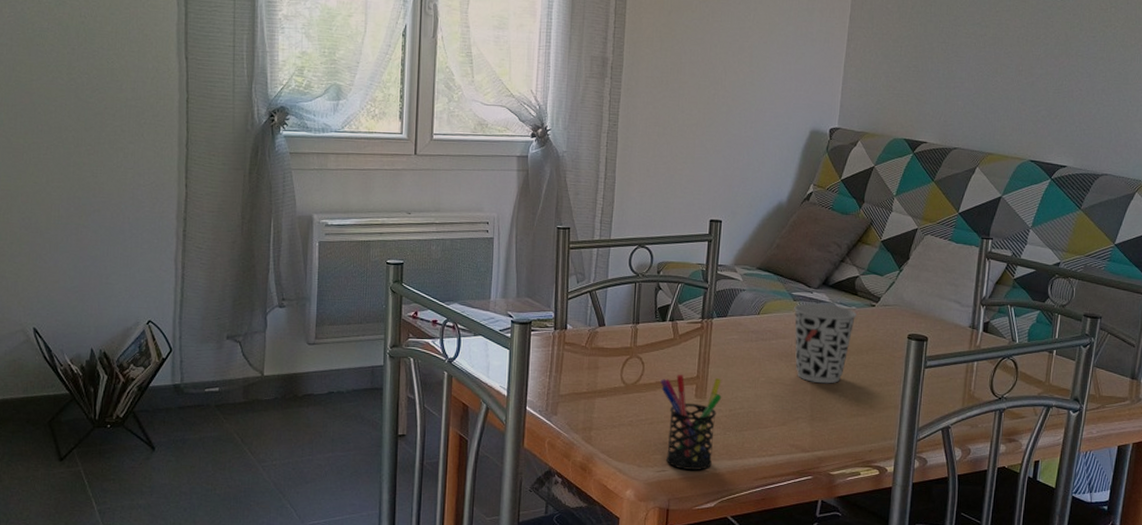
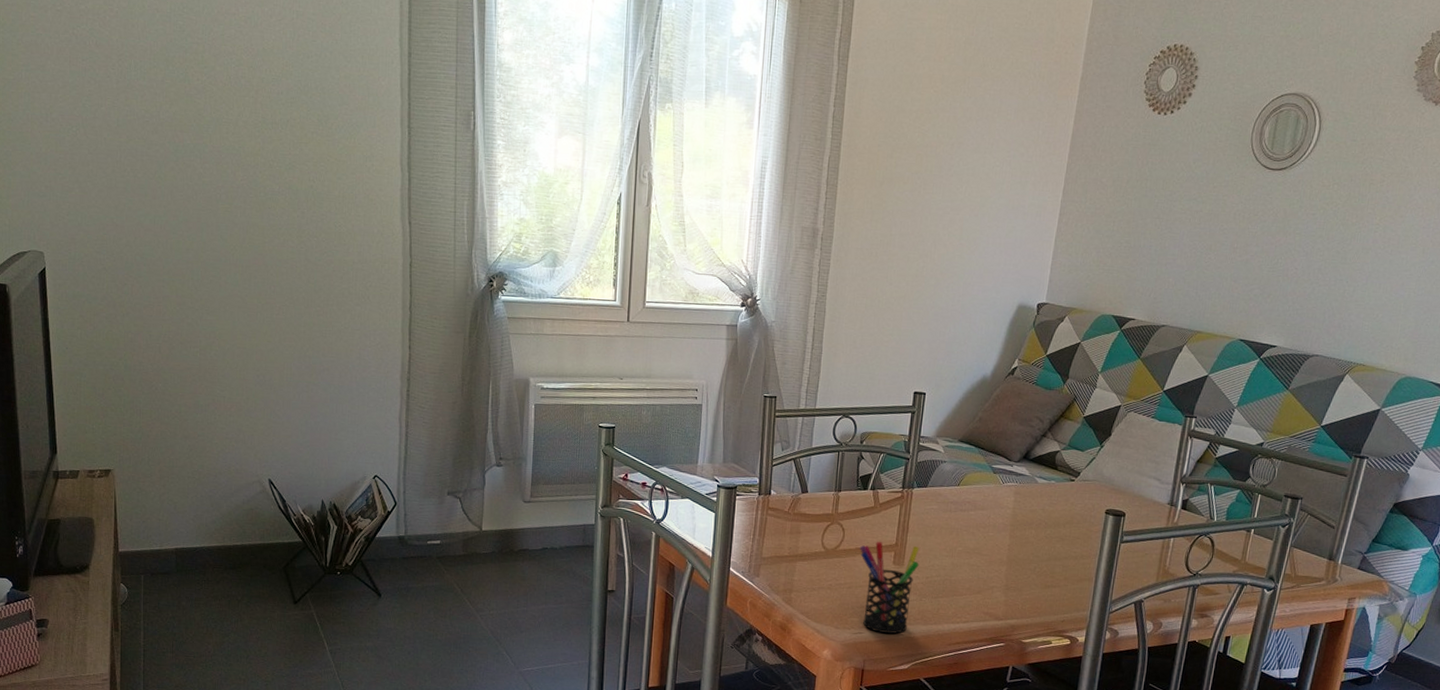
cup: present [794,303,857,384] -> none [992,476,1056,555]

